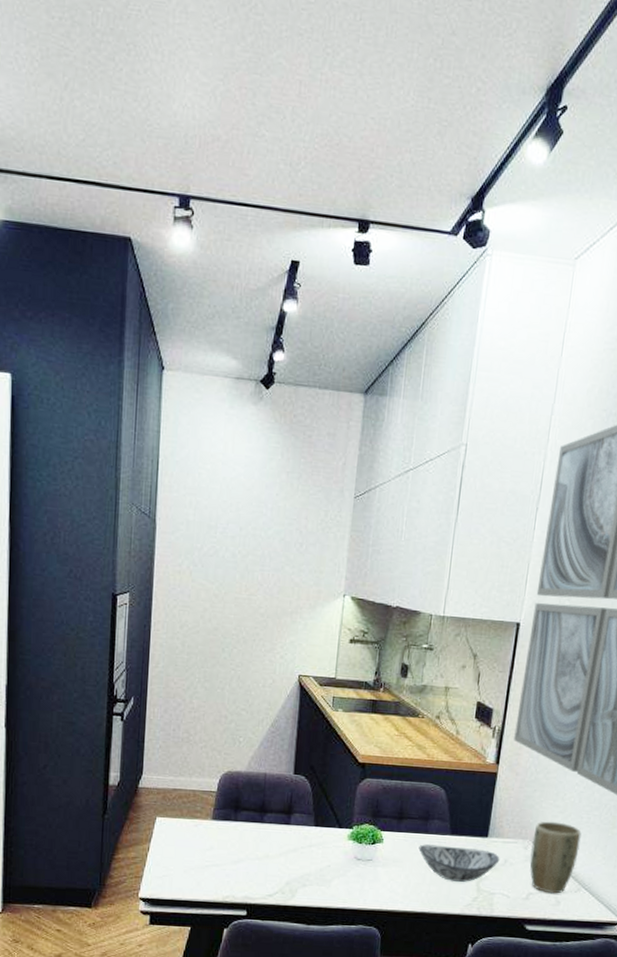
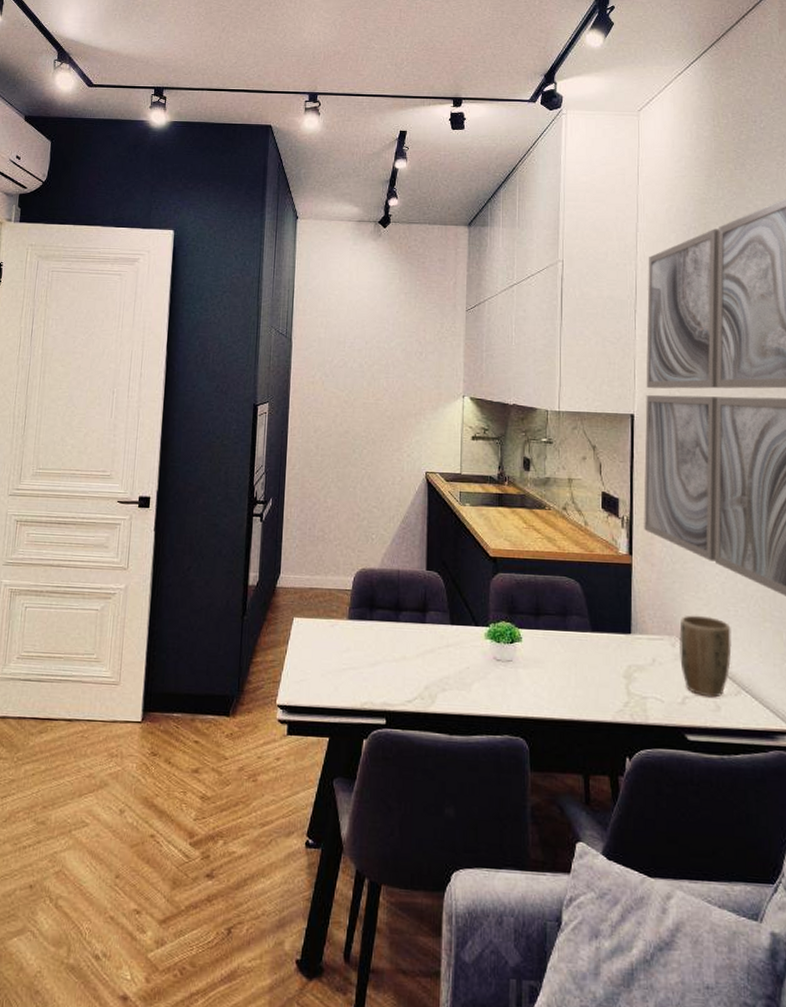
decorative bowl: present [418,844,500,882] -> none [559,642,647,685]

